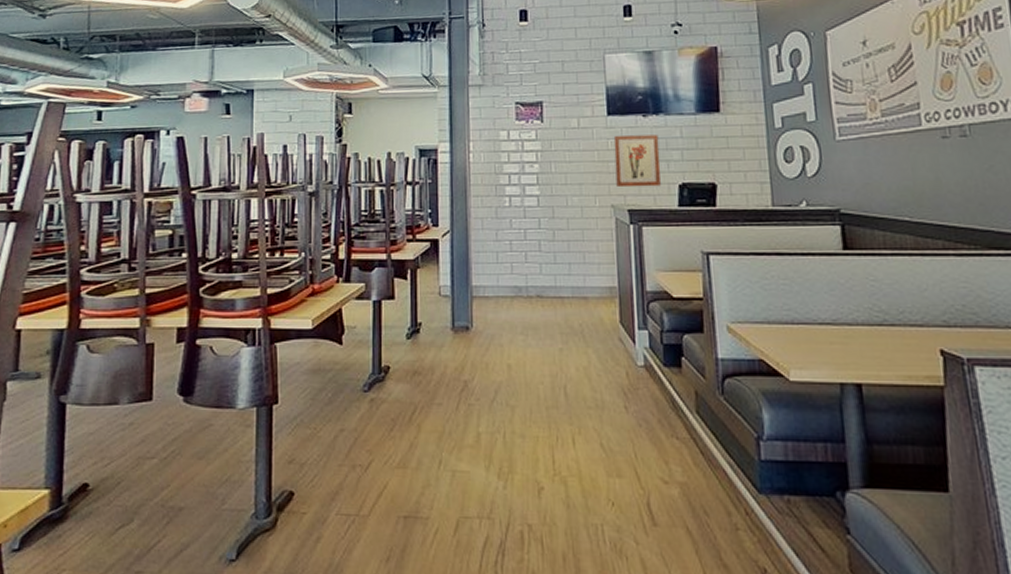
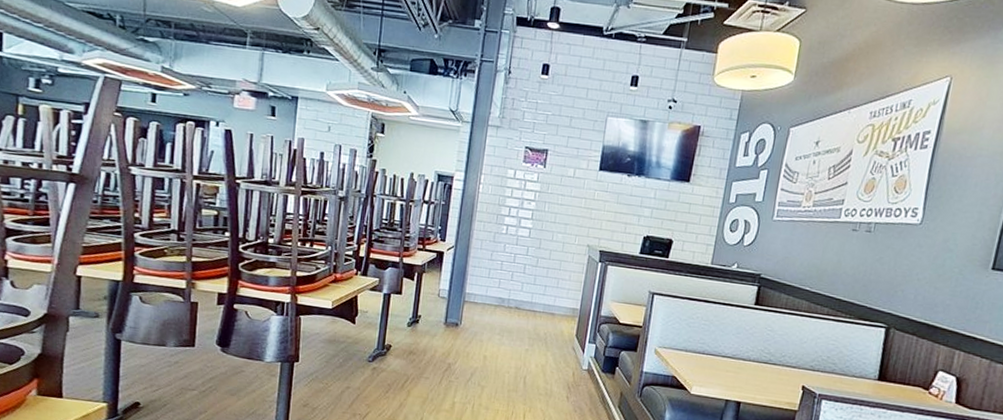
wall art: present [613,134,661,188] -> none [595,189,637,236]

